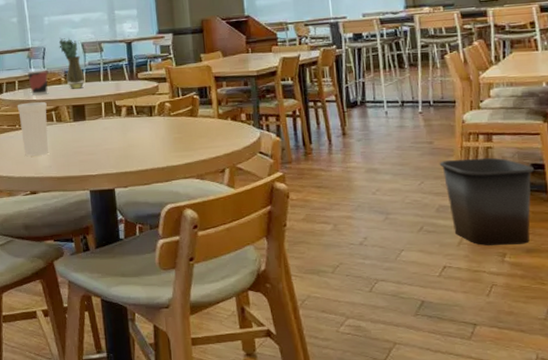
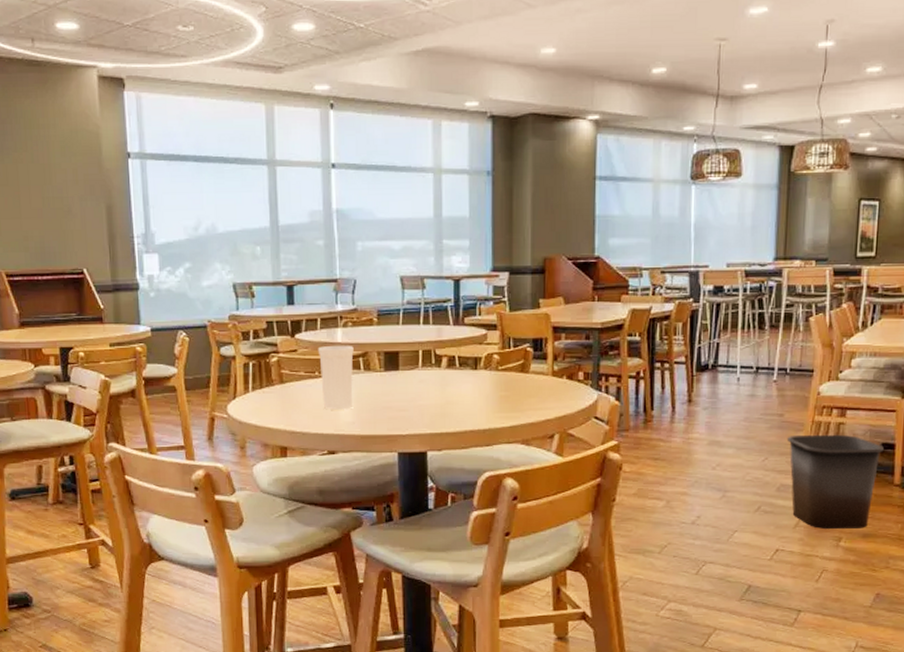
cup: present [27,70,48,96] -> none [333,307,357,338]
vase: present [58,37,85,89] -> none [373,268,402,332]

